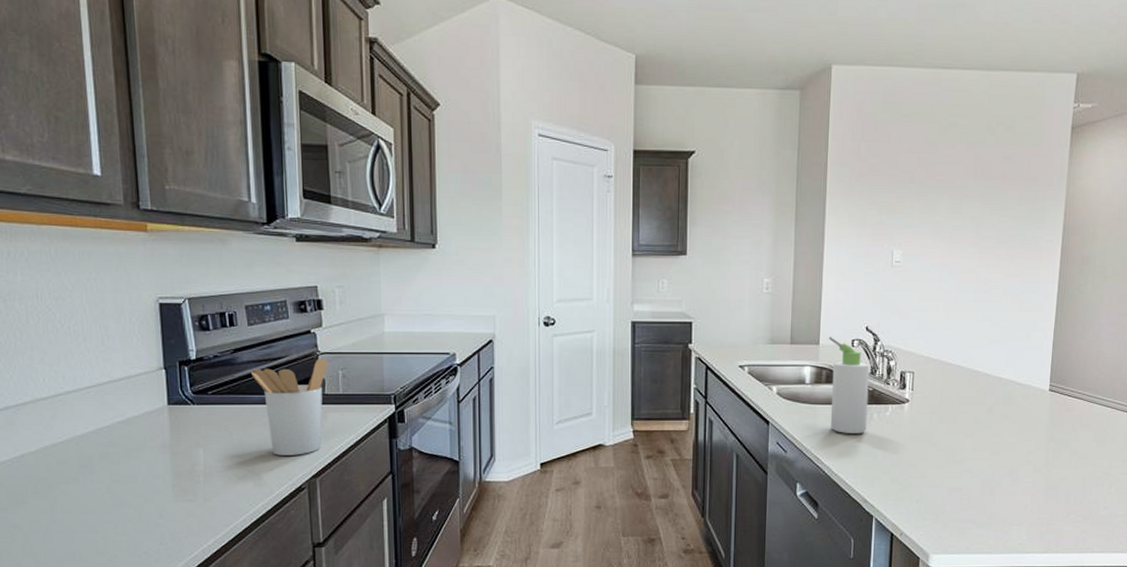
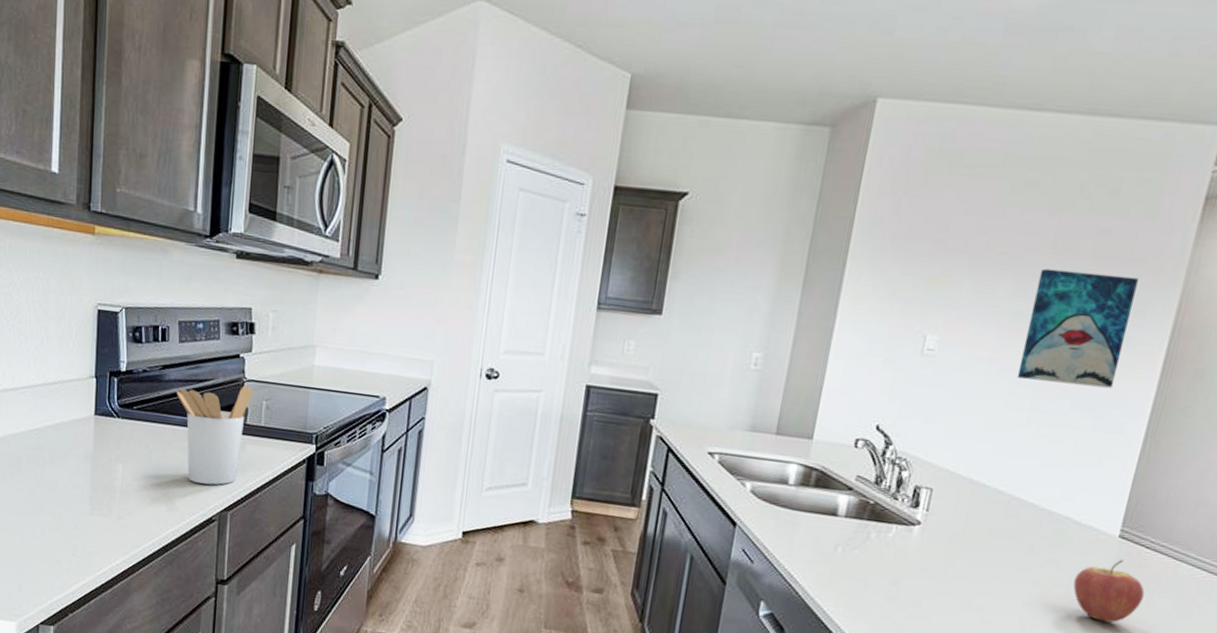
bottle: present [828,337,870,433] -> none [812,432,875,554]
wall art: none [962,190,1035,278] -> present [1016,268,1139,388]
fruit: none [1023,408,1072,458] -> present [1073,559,1145,623]

